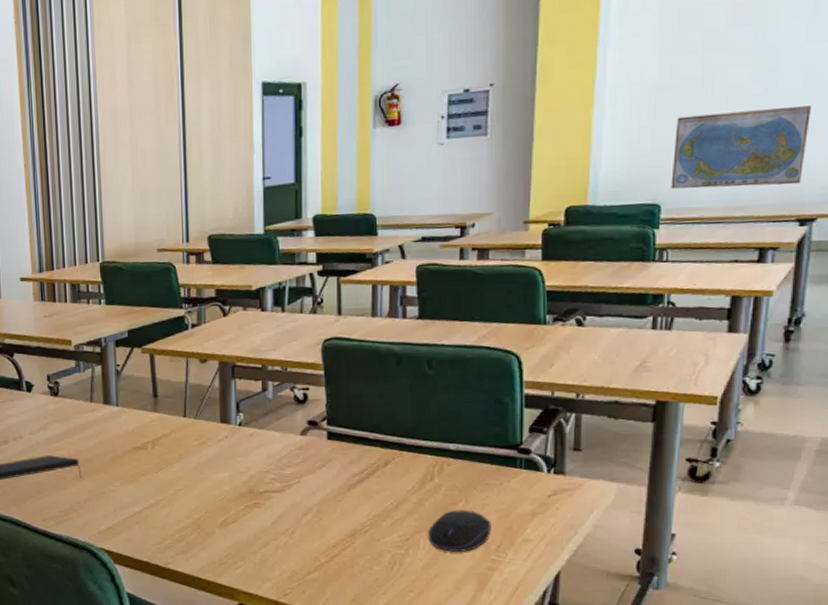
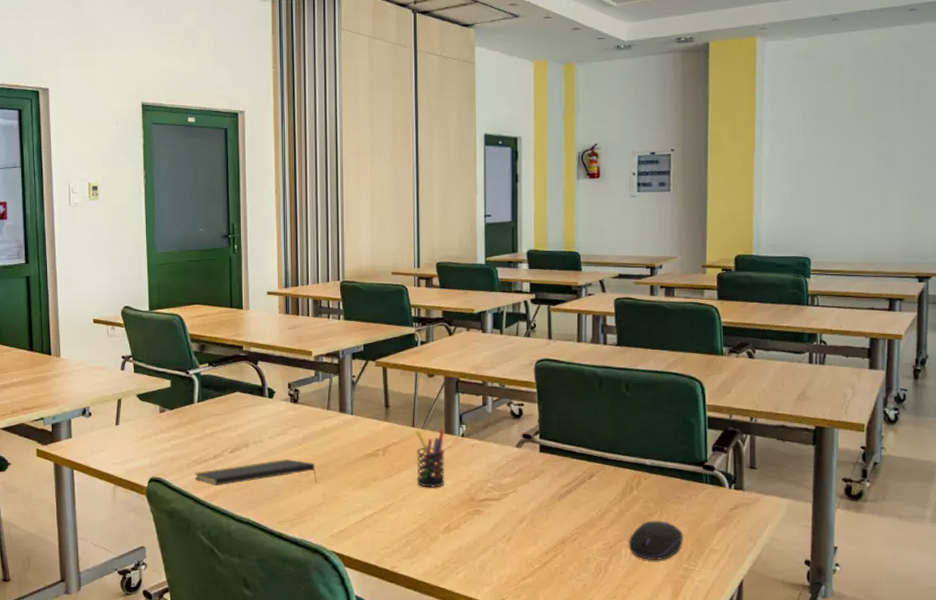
pen holder: none [187,419,221,481] -> present [416,430,445,488]
world map: present [671,106,812,189] -> none [817,185,922,248]

